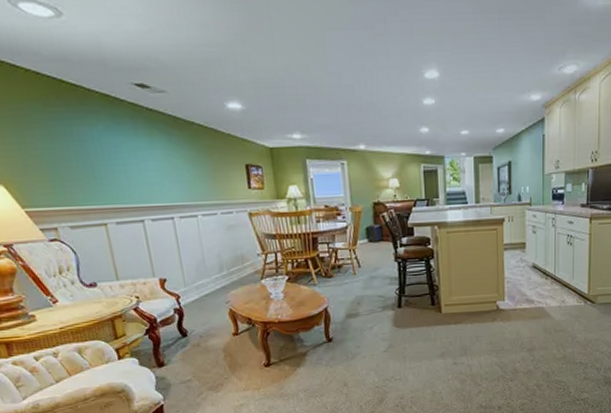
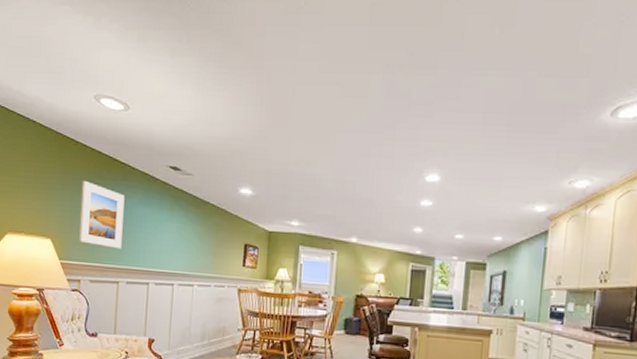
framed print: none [24,109,99,187] -> present [78,180,125,249]

